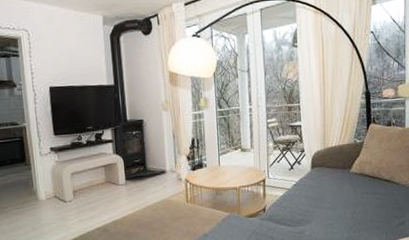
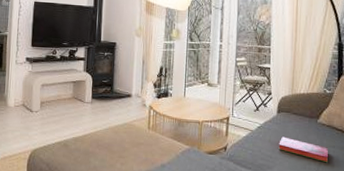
hardback book: none [315,190,363,210] -> present [278,136,329,163]

